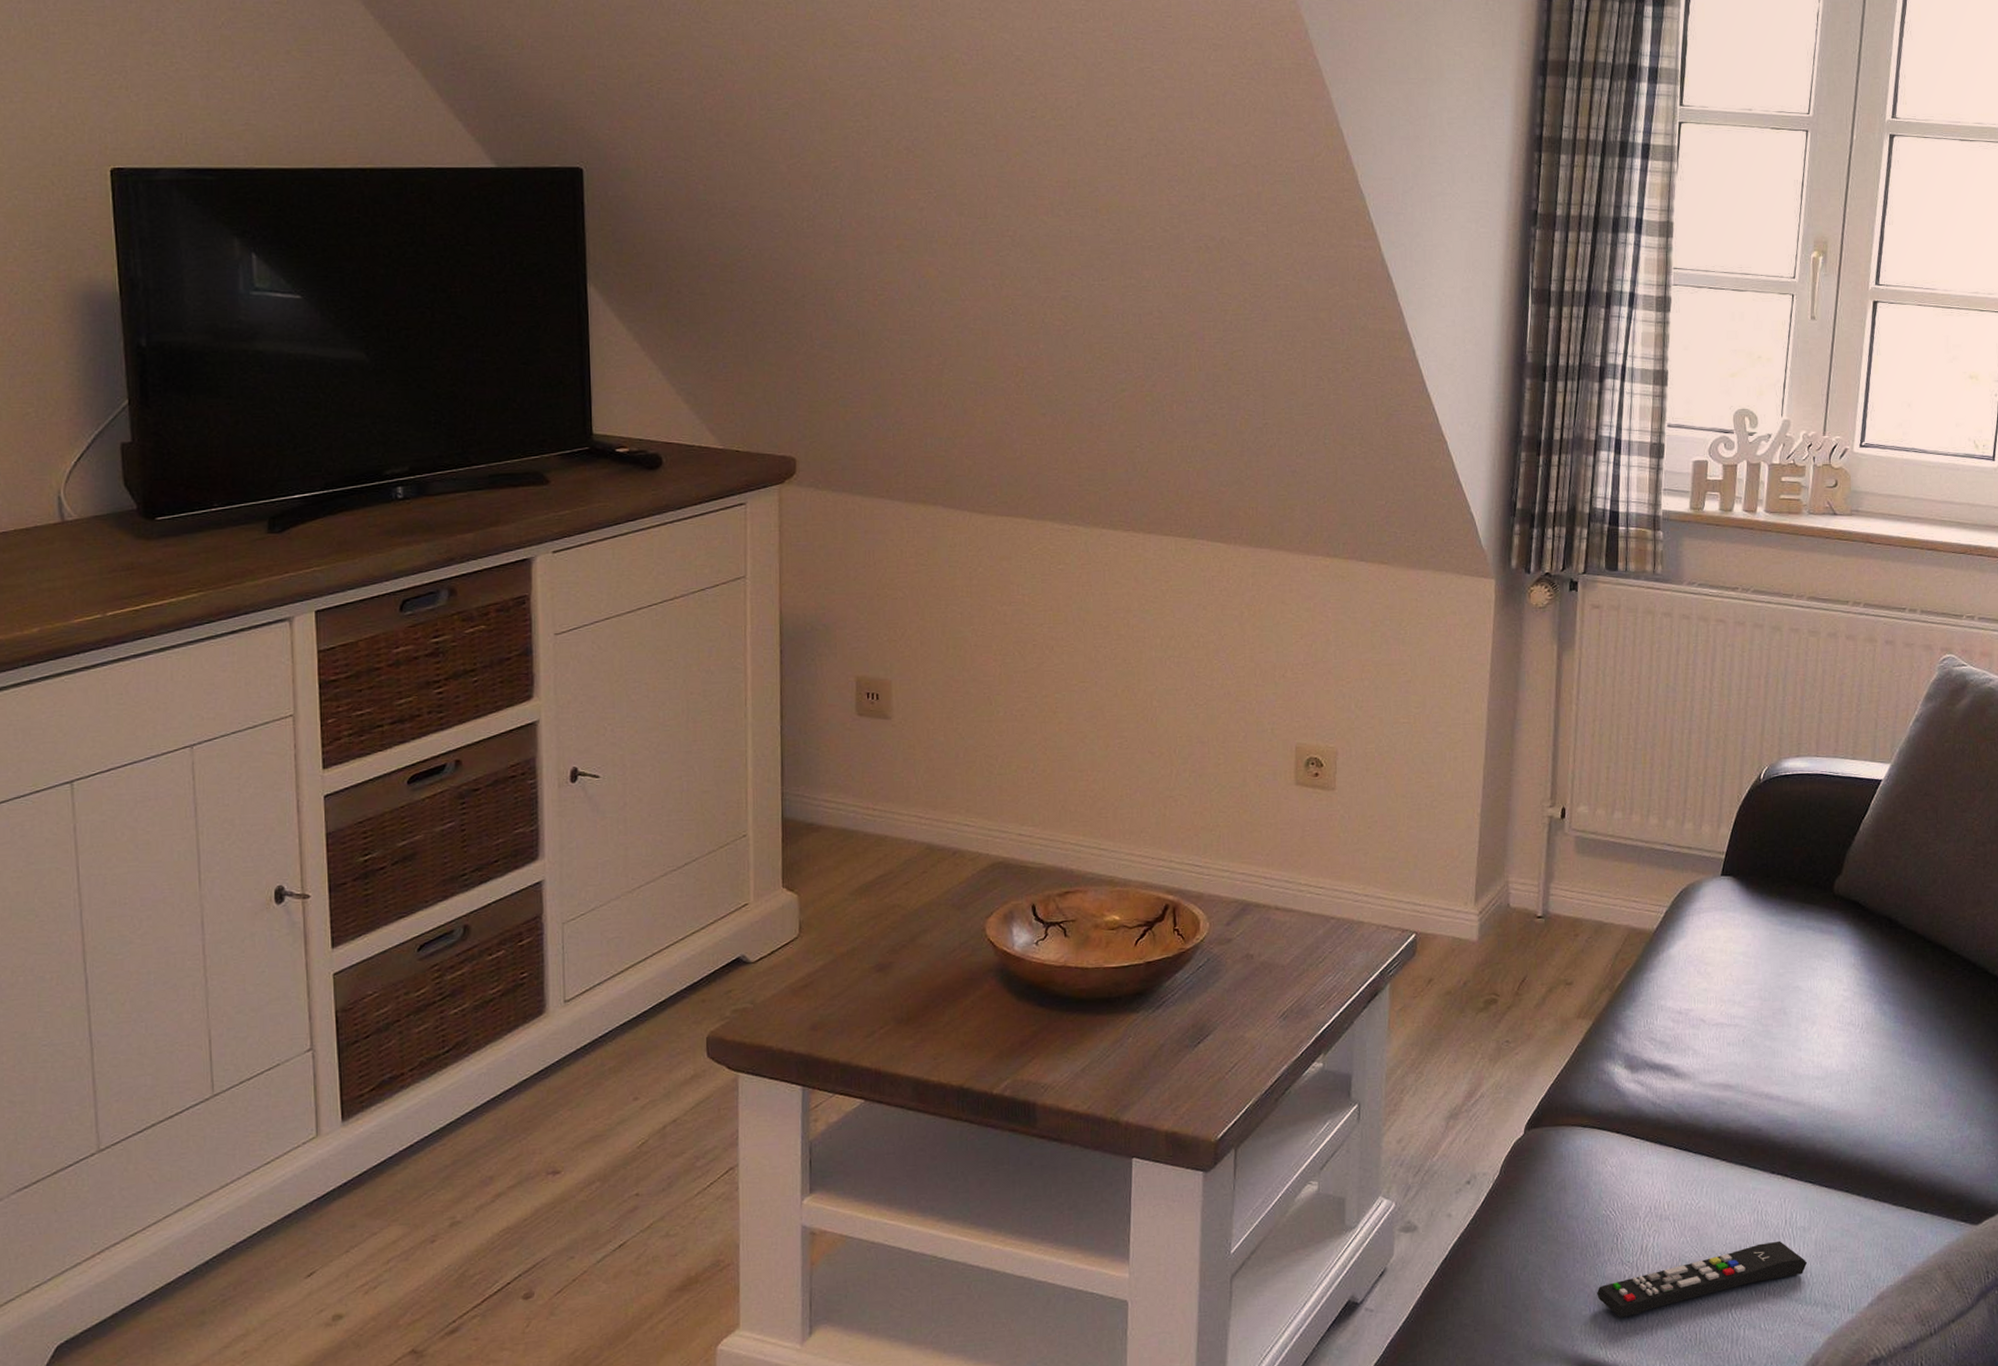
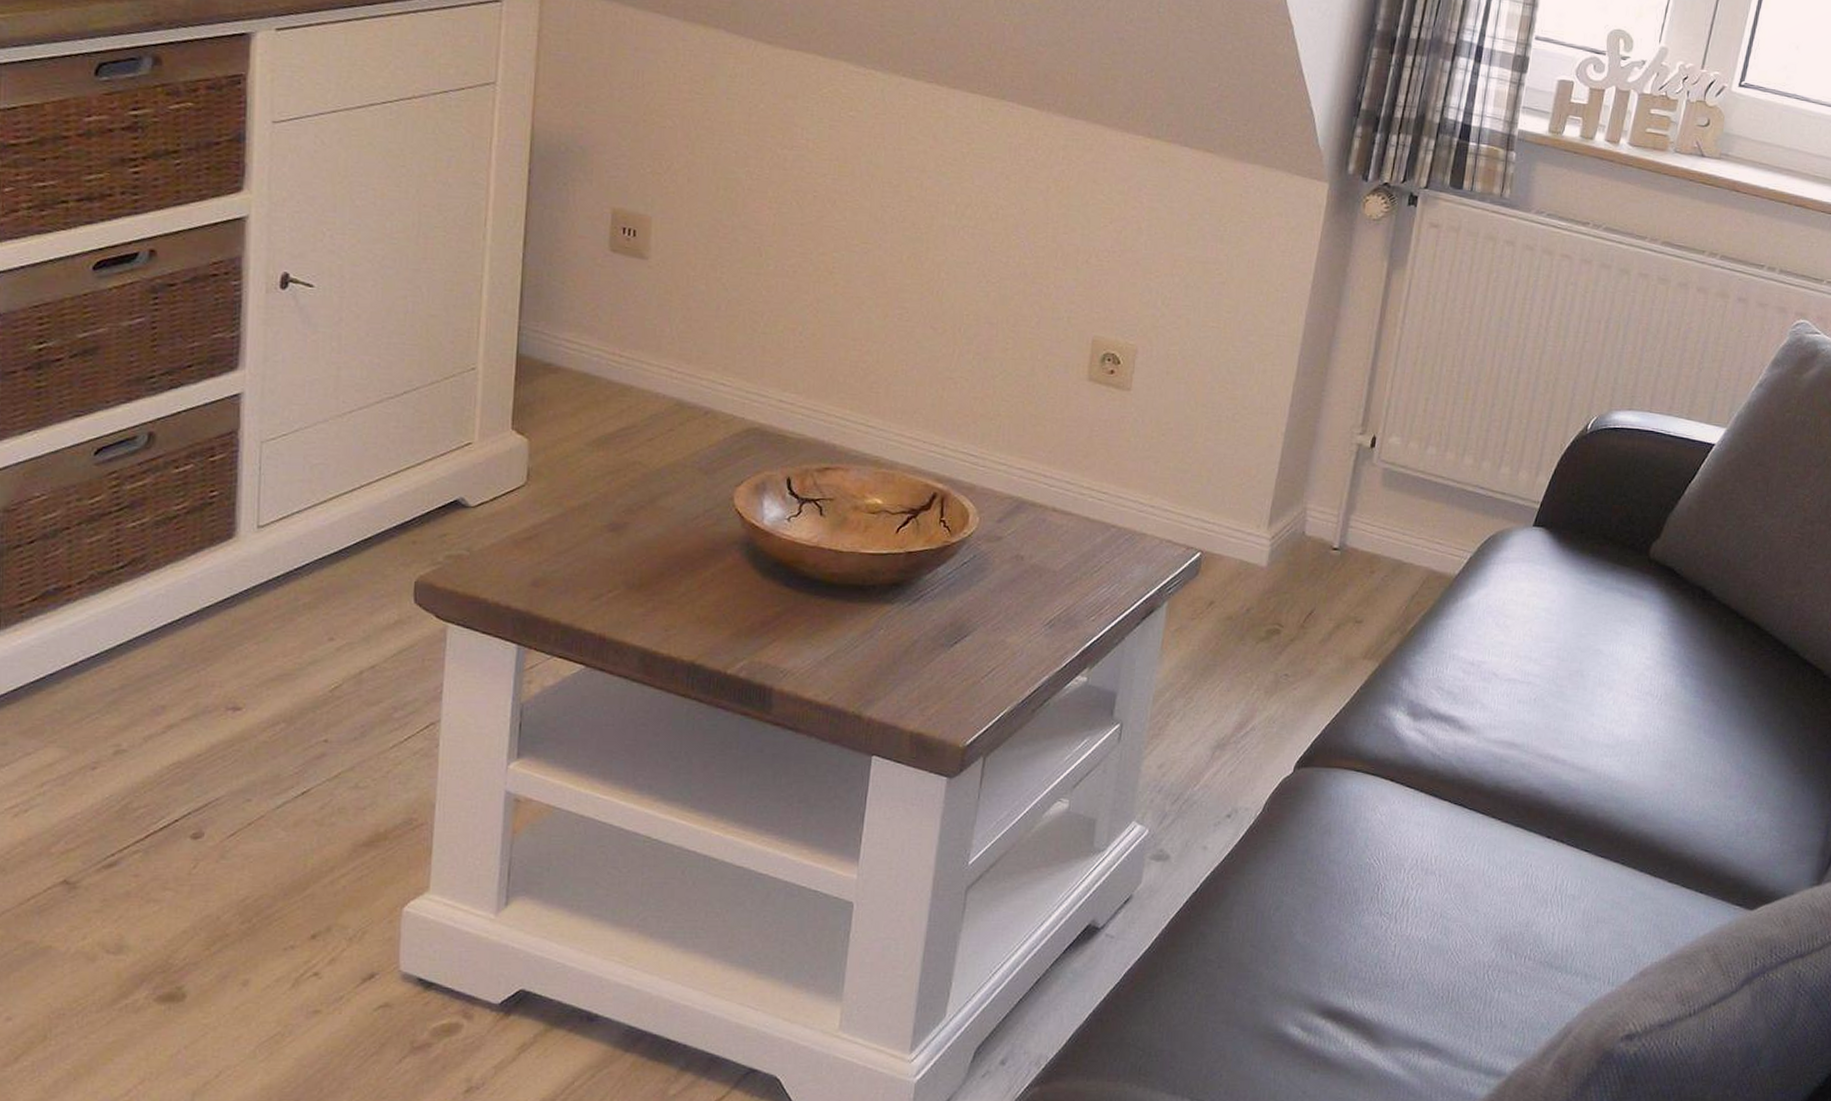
remote control: present [1597,1240,1808,1318] -> none [1350,906,1573,969]

